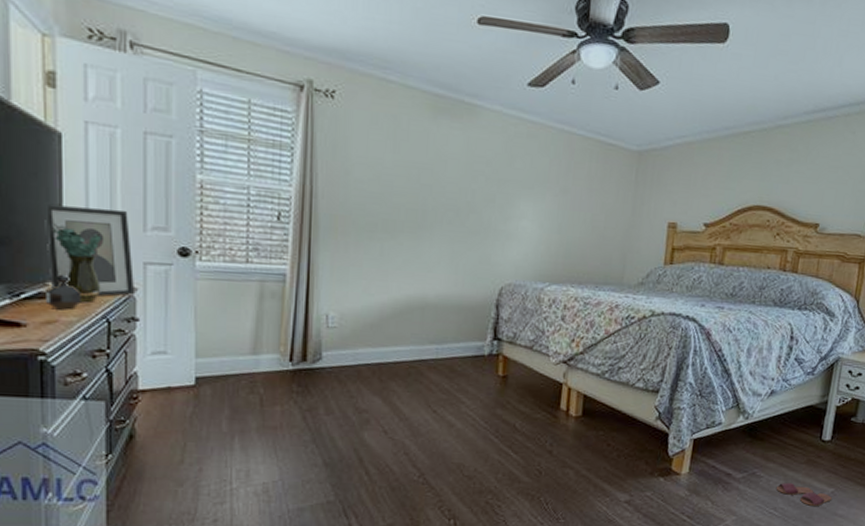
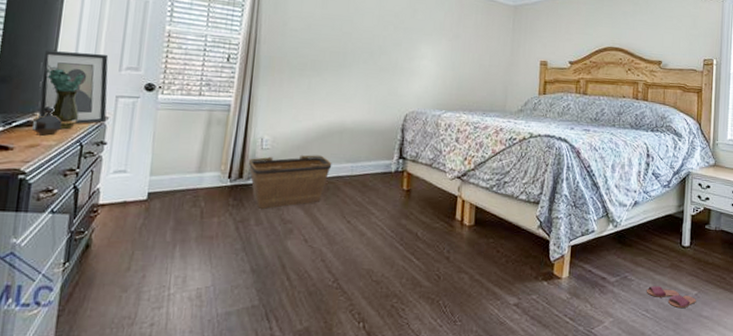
bicycle basket: none [313,334,413,397] -> present [249,154,332,209]

